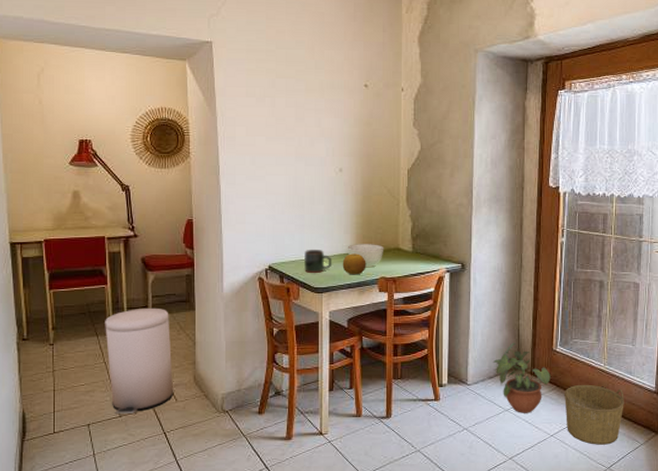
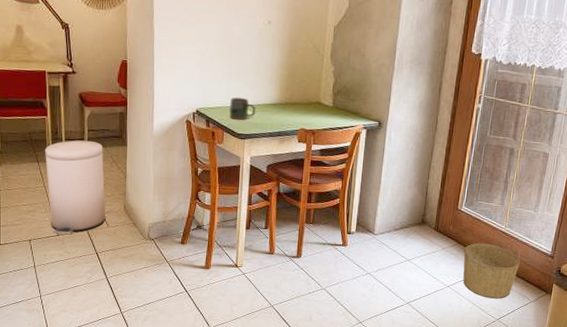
fruit: present [342,253,366,275] -> none [265,104,288,125]
bowl: present [347,244,384,268] -> none [271,95,306,119]
potted plant: present [492,342,551,413] -> none [399,199,453,265]

